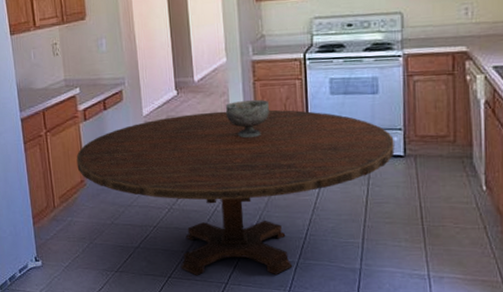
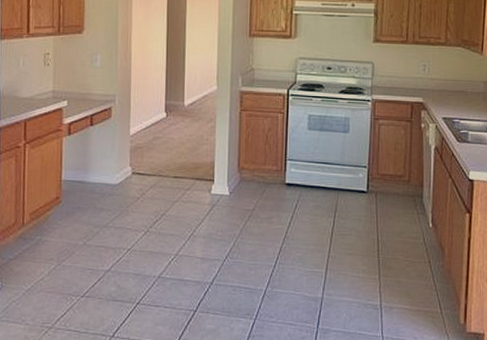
dining table: present [76,109,395,276] -> none [54,137,359,303]
decorative bowl: present [225,99,270,139] -> none [211,128,253,165]

